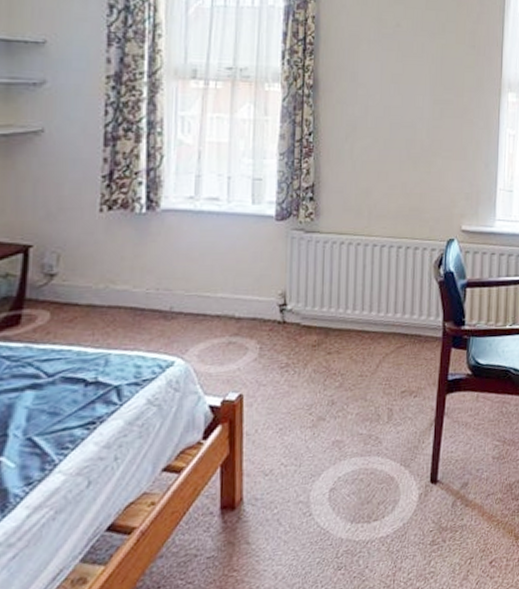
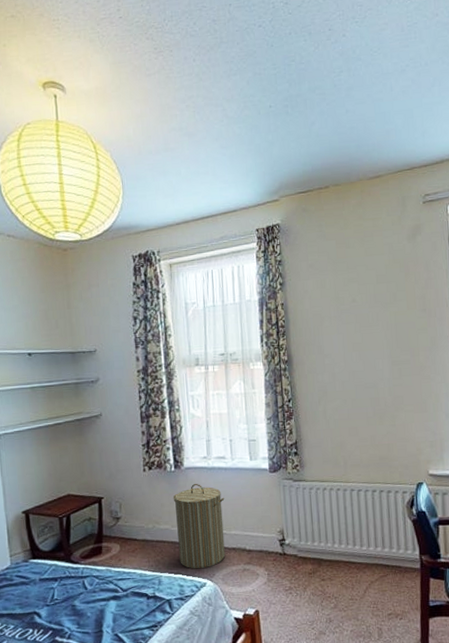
laundry hamper: none [139,231,213,344] -> present [173,484,226,569]

